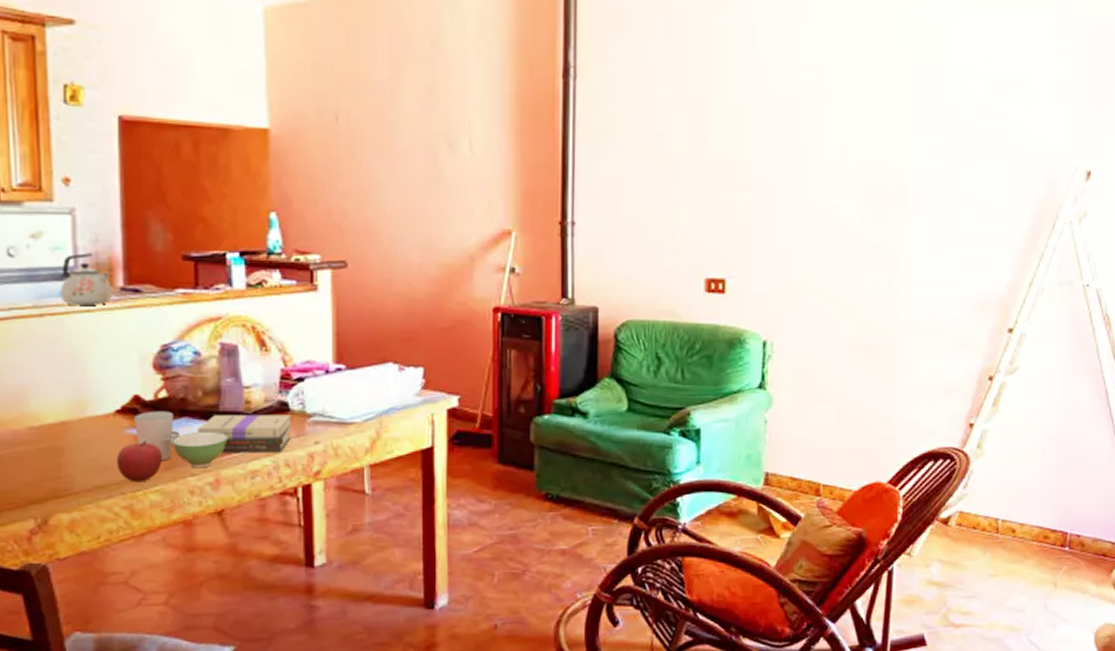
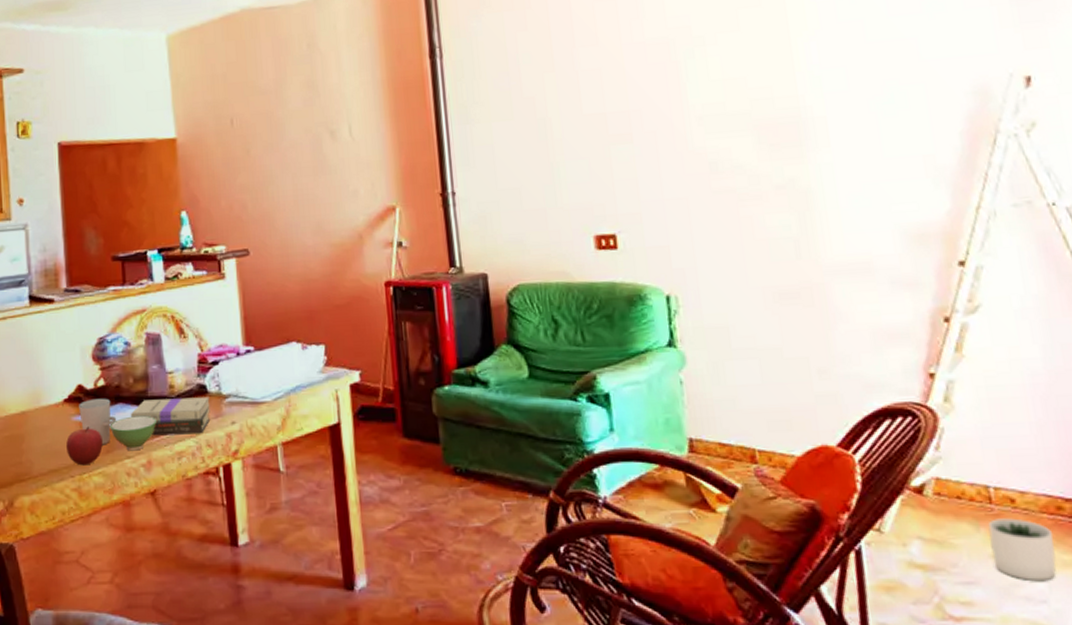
kettle: present [60,253,112,306] -> none [18,261,58,309]
planter: none [991,545,1038,596] -> present [988,518,1056,582]

